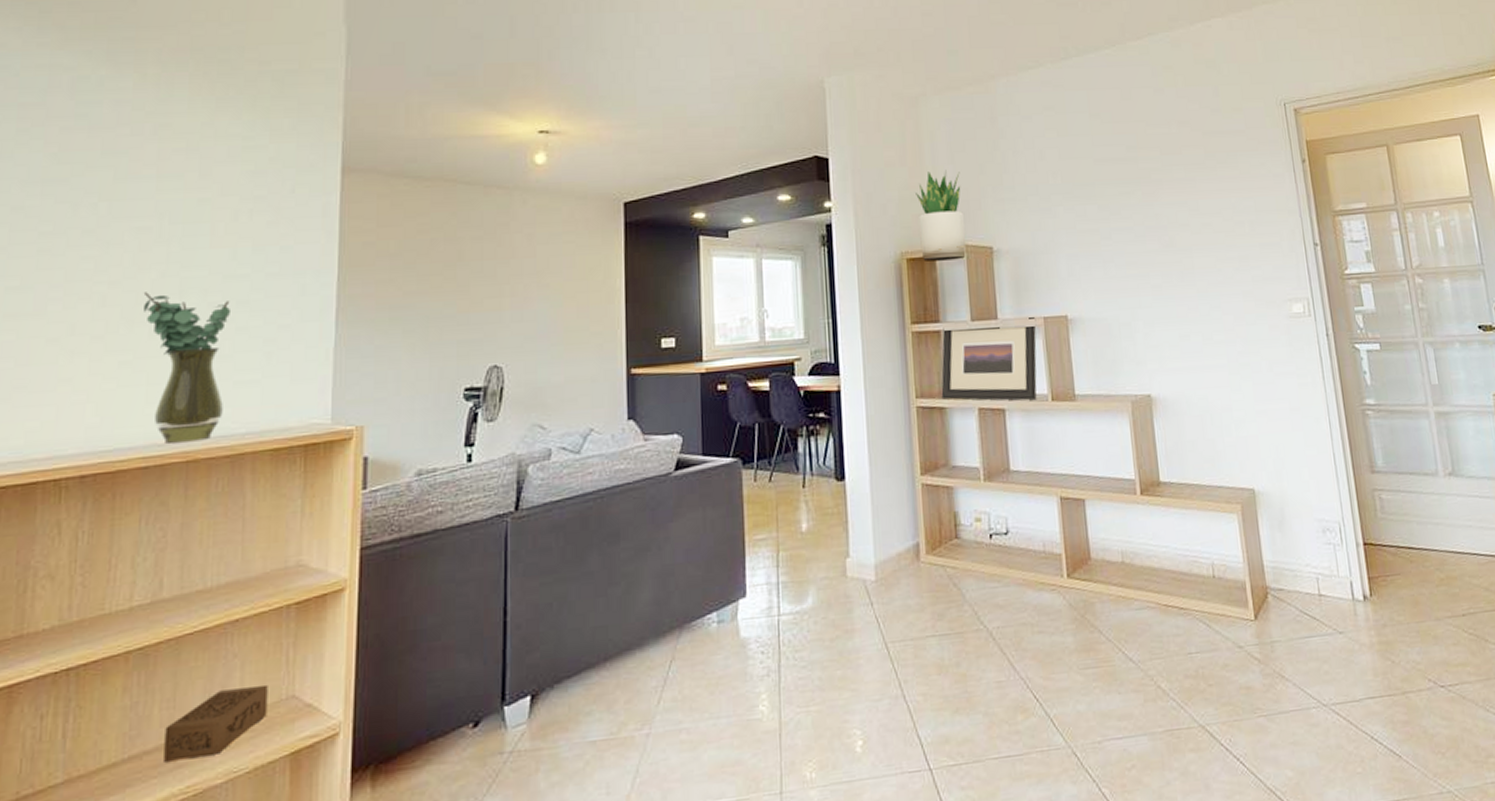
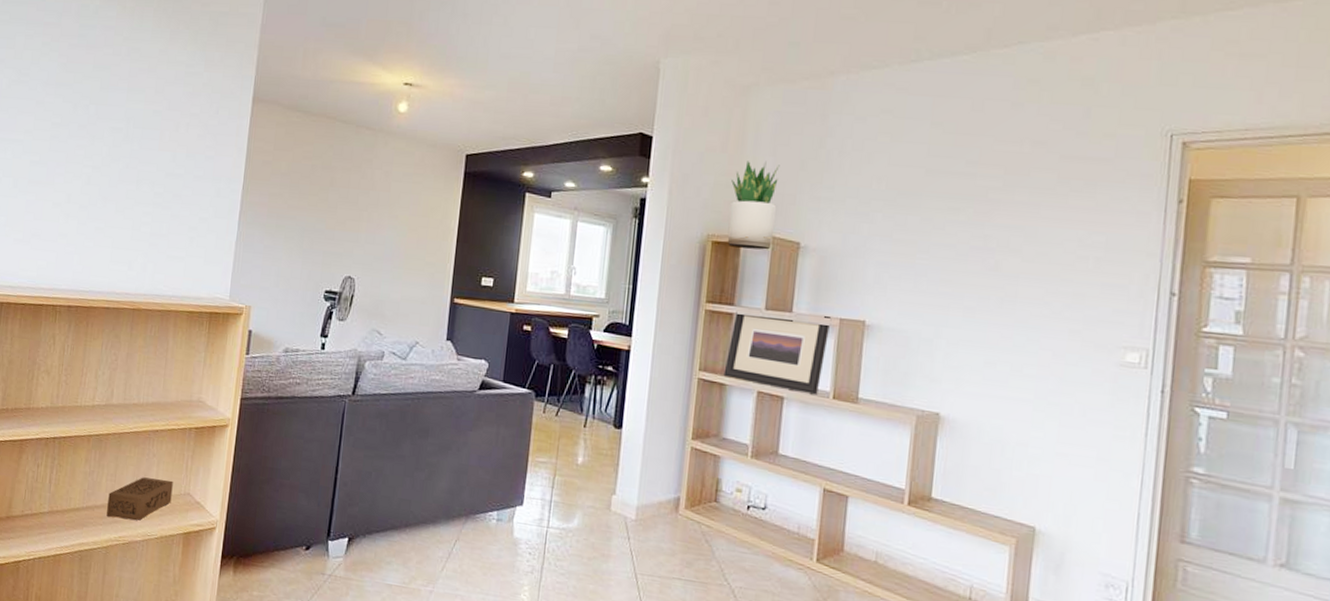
vase: present [143,292,232,445] -> none [113,178,169,296]

